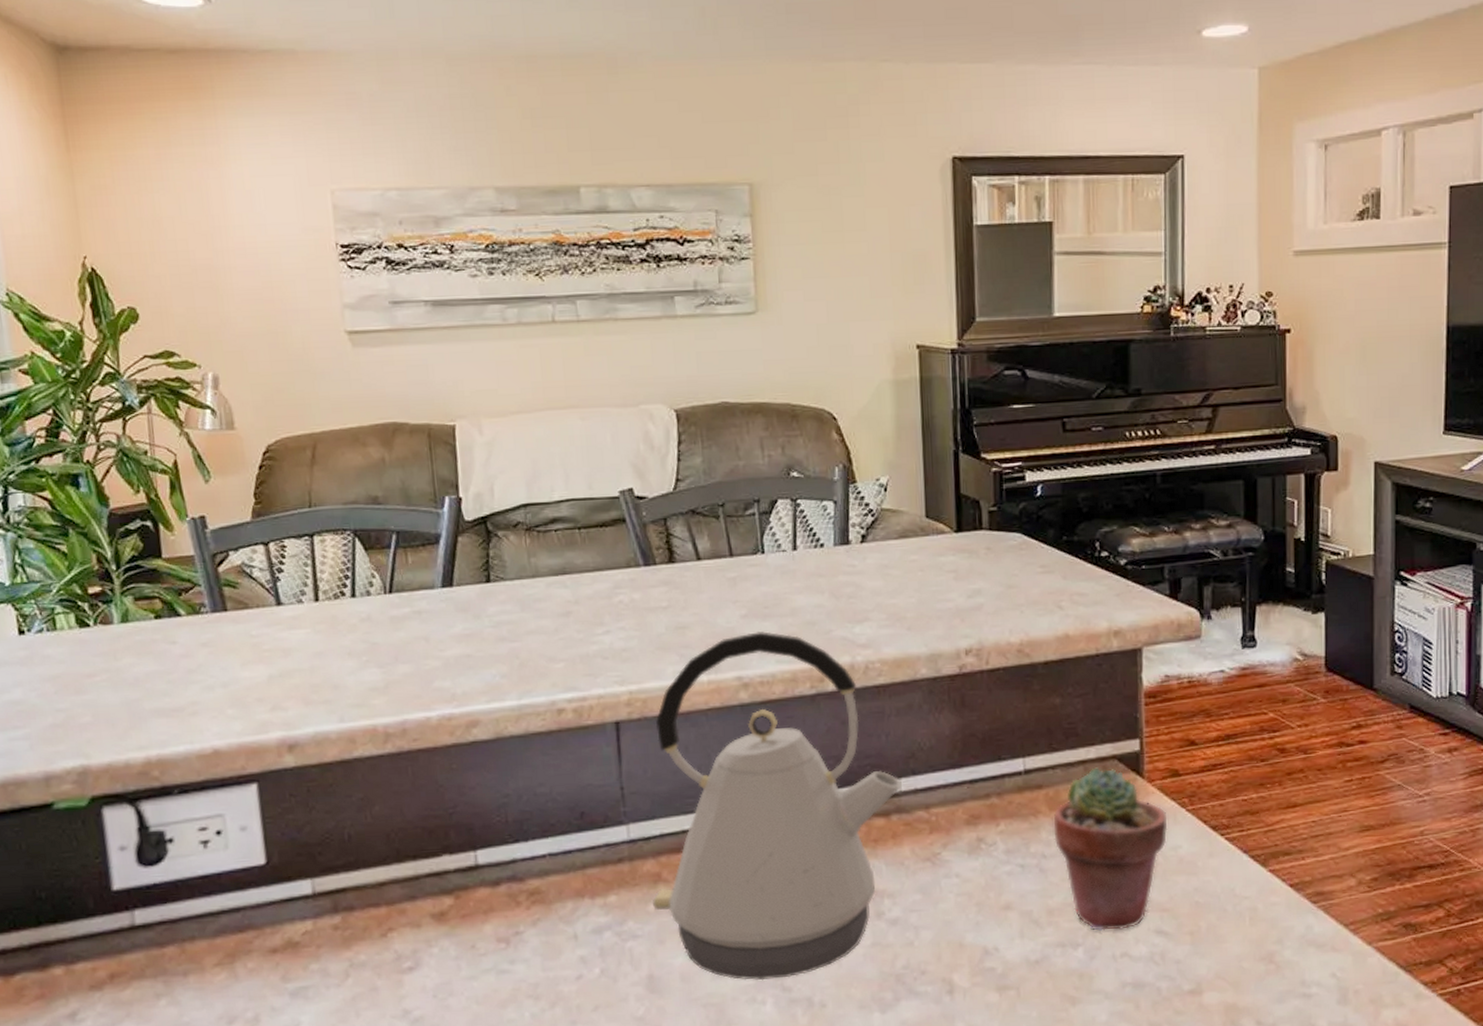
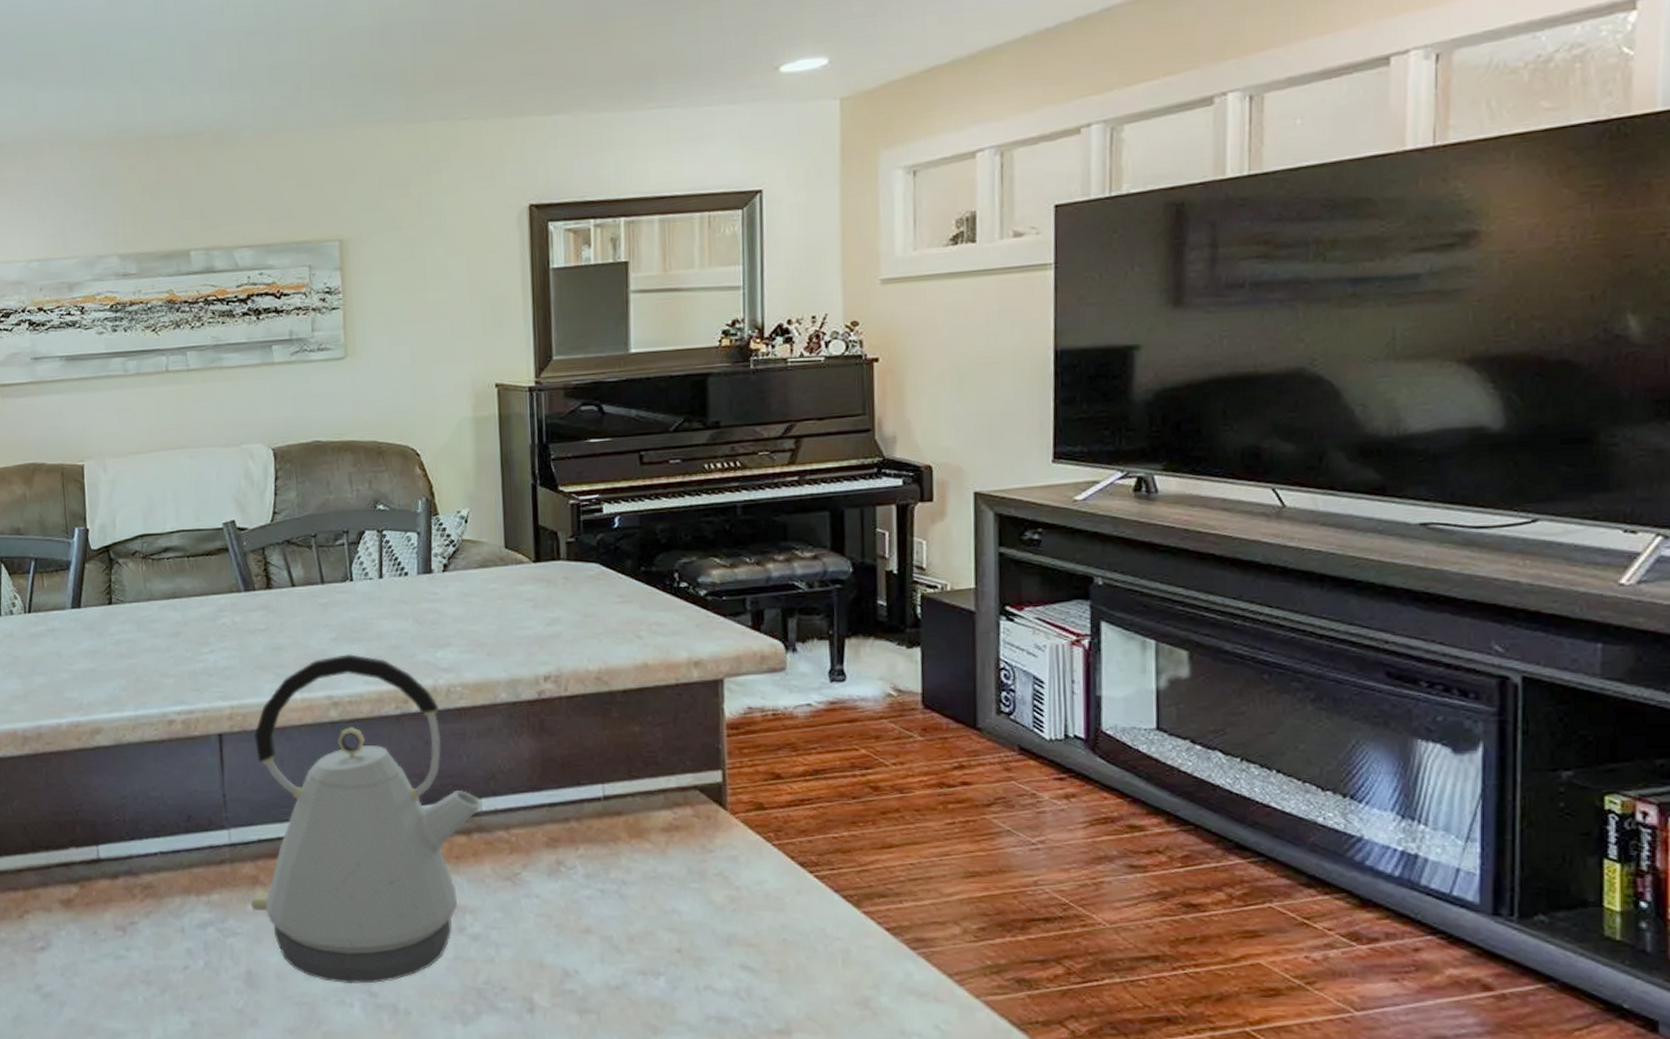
potted succulent: present [1053,767,1168,931] -> none [633,797,753,962]

